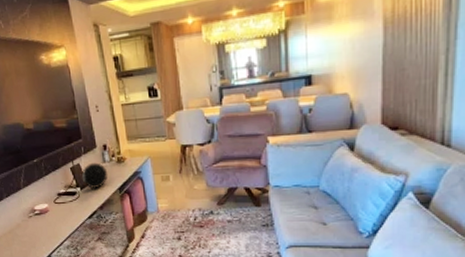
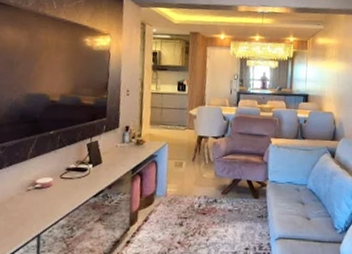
decorative orb: present [81,162,108,188] -> none [96,141,125,167]

